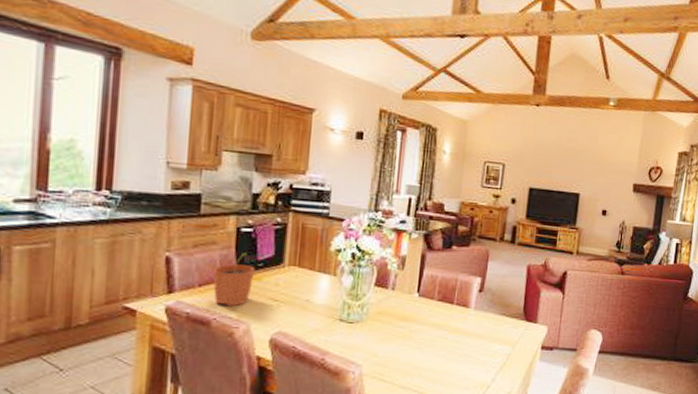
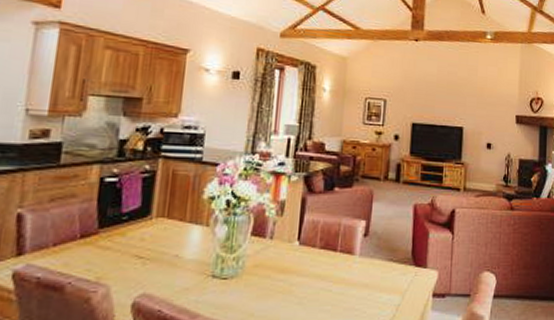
plant pot: present [213,252,255,307] -> none [70,205,119,268]

